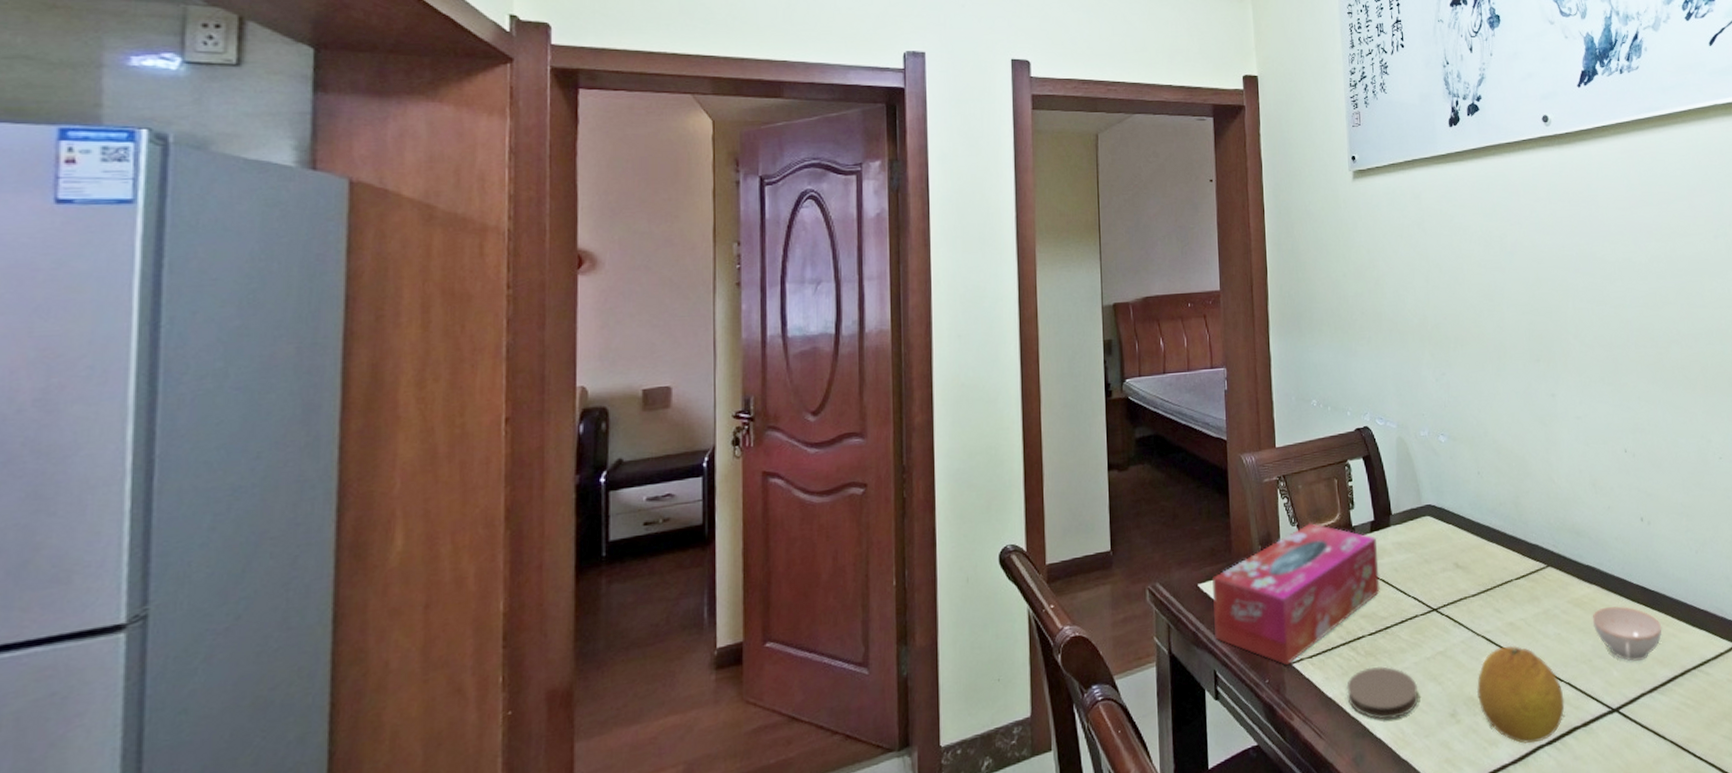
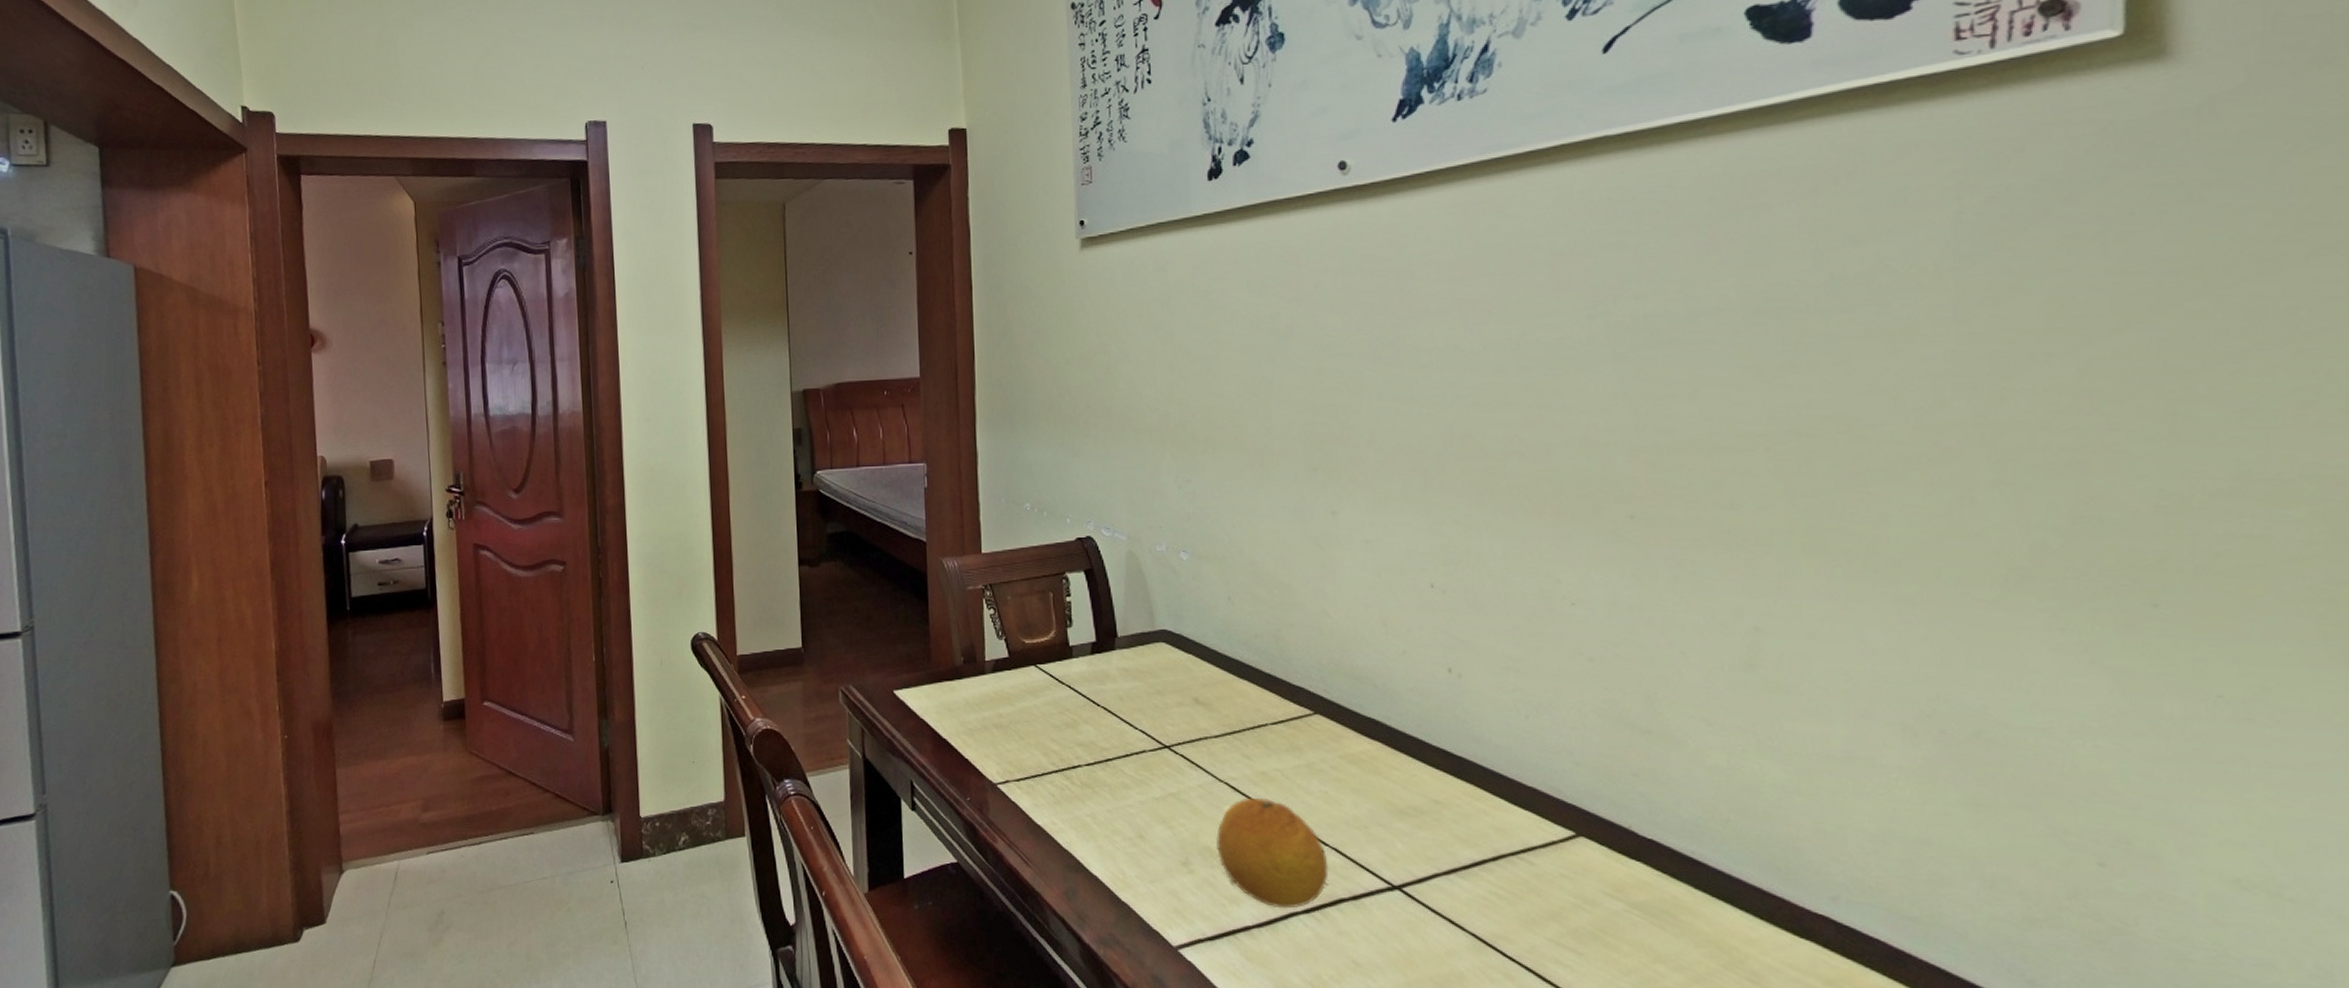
tissue box: present [1212,523,1380,666] -> none [910,638,1101,786]
coaster: present [1347,666,1418,719] -> none [1058,799,1143,857]
teacup: present [1592,606,1662,661] -> none [1372,769,1469,835]

